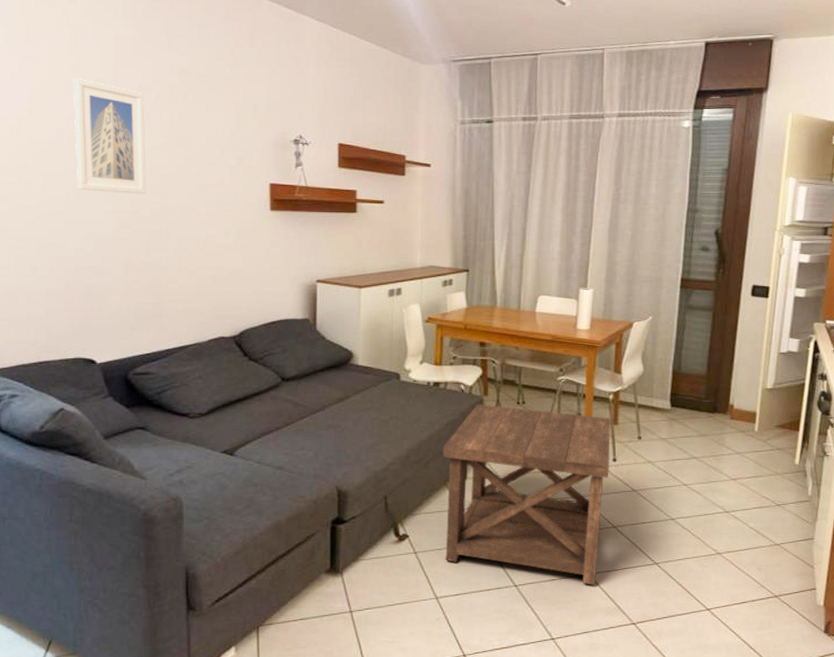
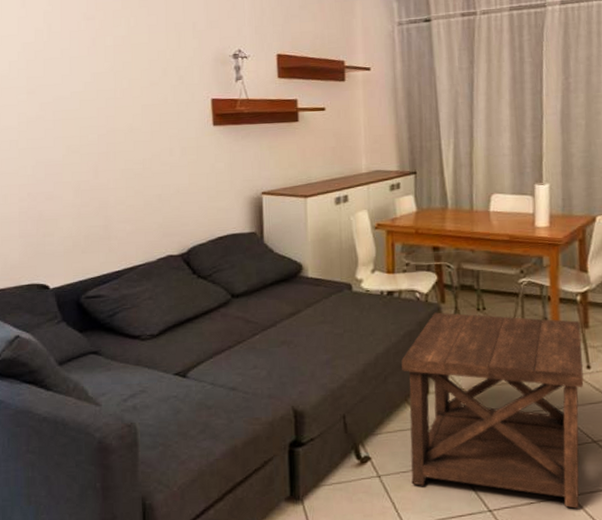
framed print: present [73,78,146,194] -> none [23,13,93,119]

